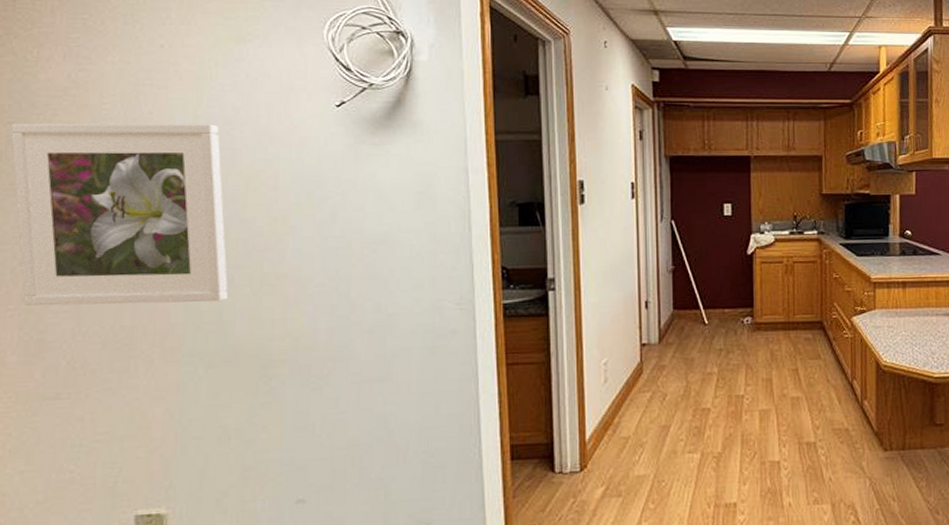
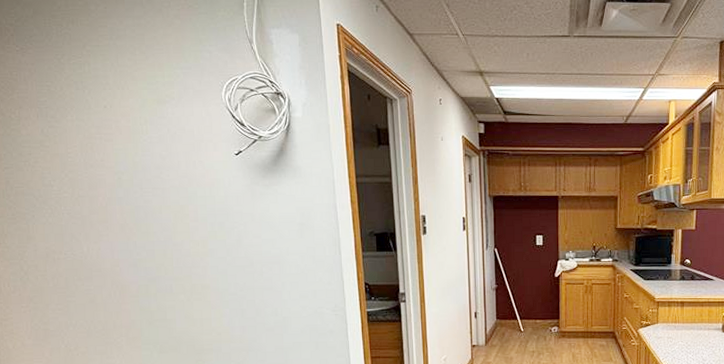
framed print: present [10,123,229,306] -> none [7,168,170,305]

